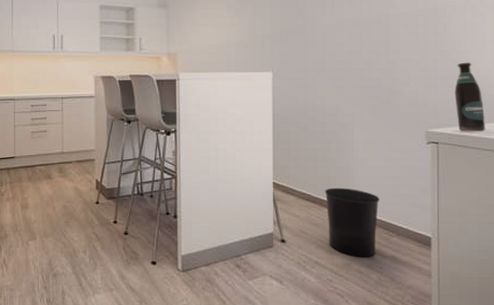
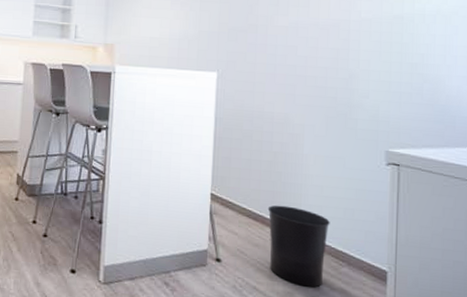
bottle: present [454,62,486,132] -> none [420,77,455,157]

